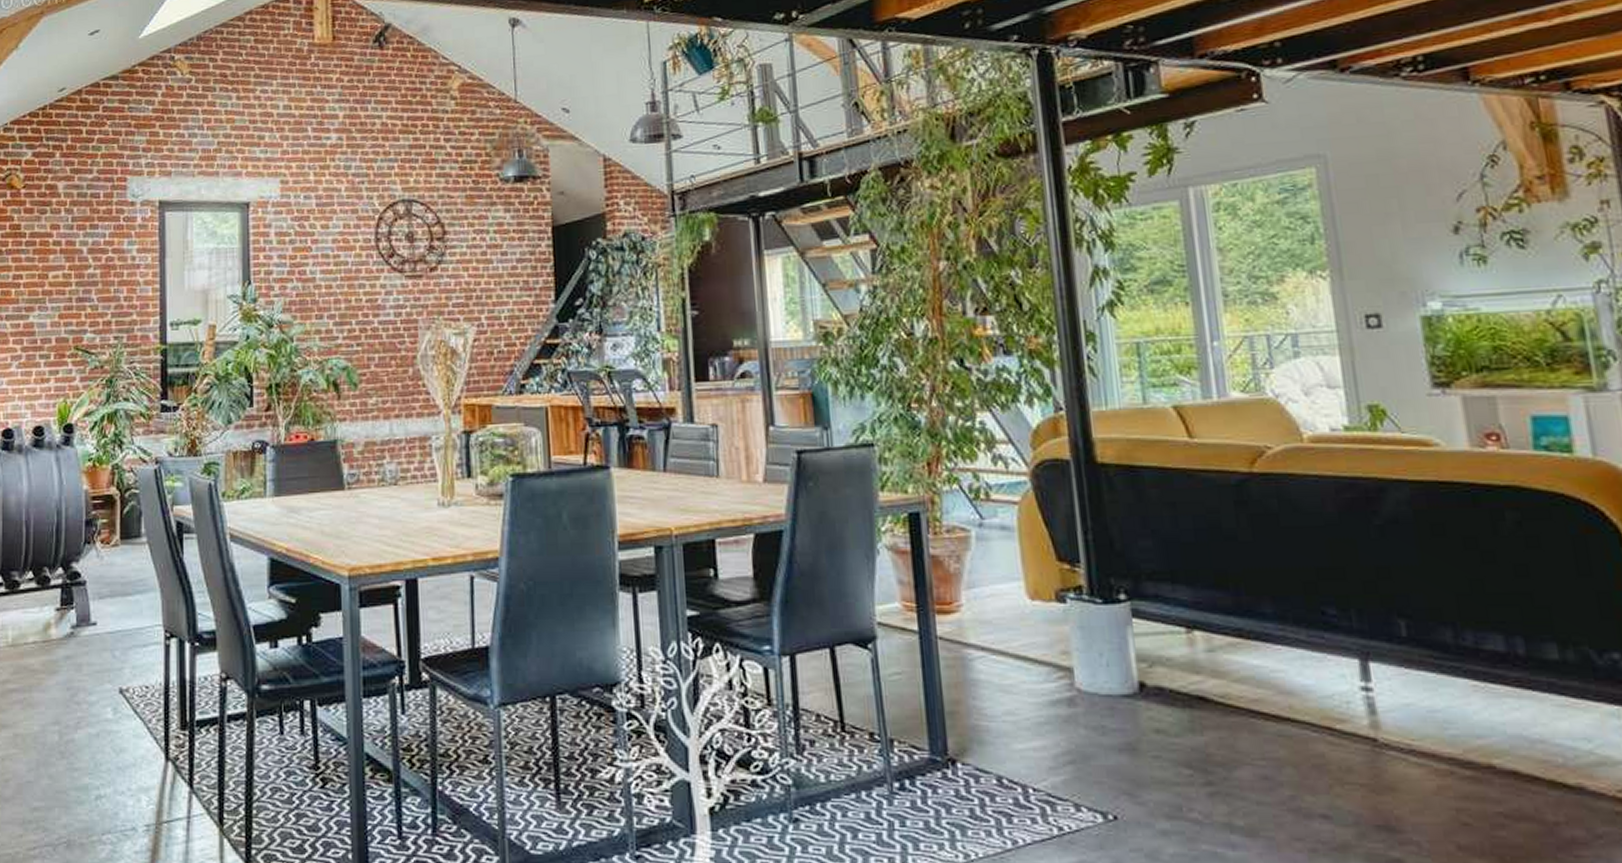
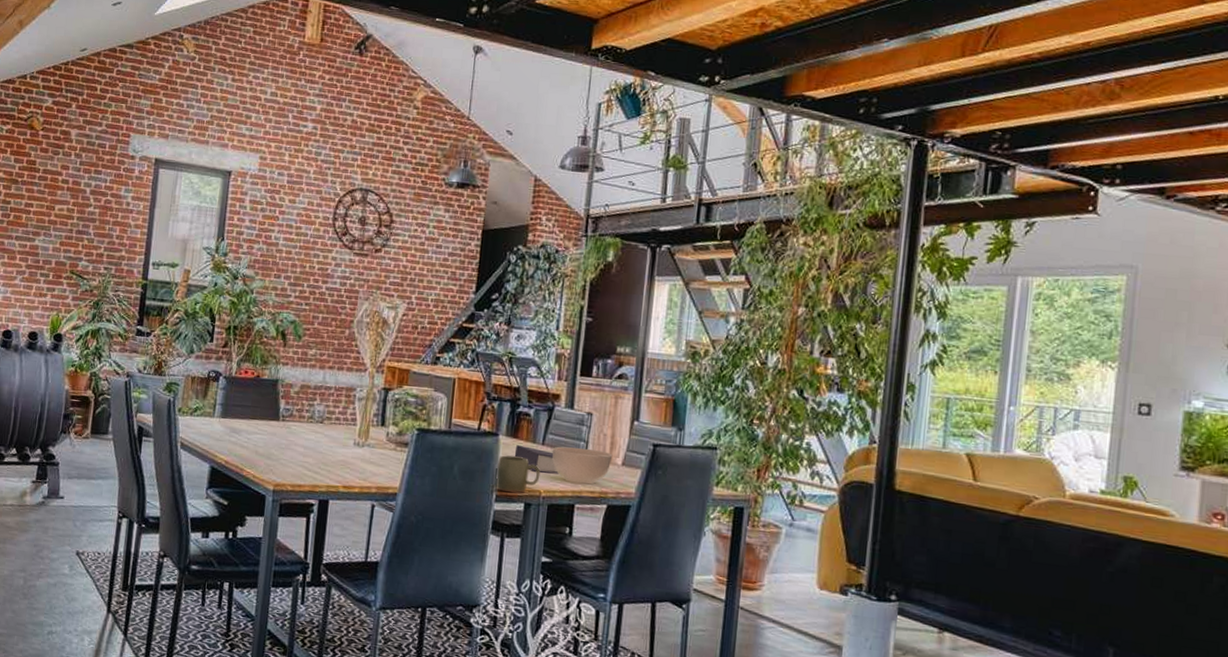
mug: none [614,490,668,537] -> present [496,455,541,493]
book: none [632,476,689,507] -> present [514,445,559,474]
bowl: none [676,468,751,514] -> present [552,446,613,485]

